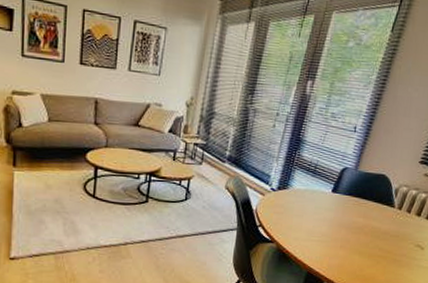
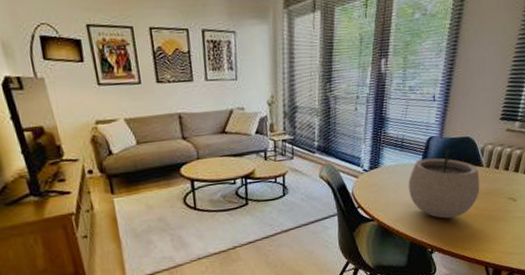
plant pot: none [314,176,390,255] -> present [409,142,480,219]

